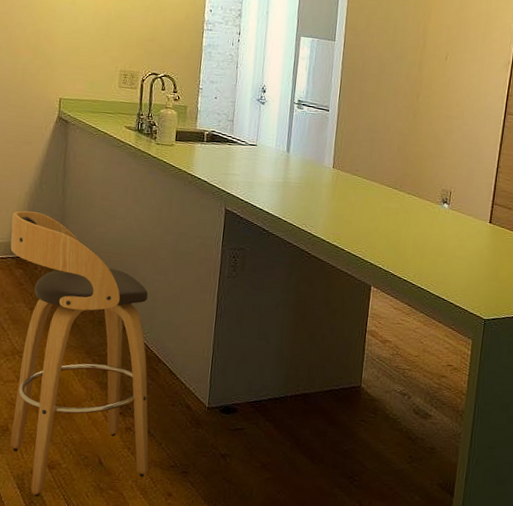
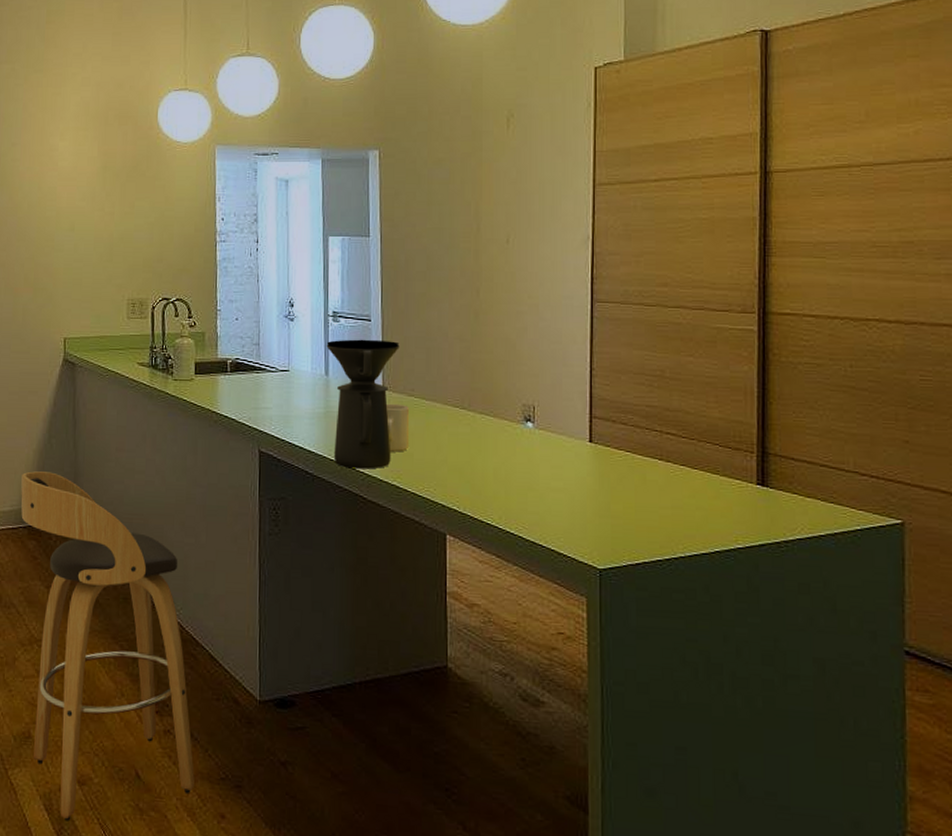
coffee maker: none [287,124,351,231] -> present [326,339,400,469]
cup: none [333,179,352,219] -> present [386,403,410,452]

